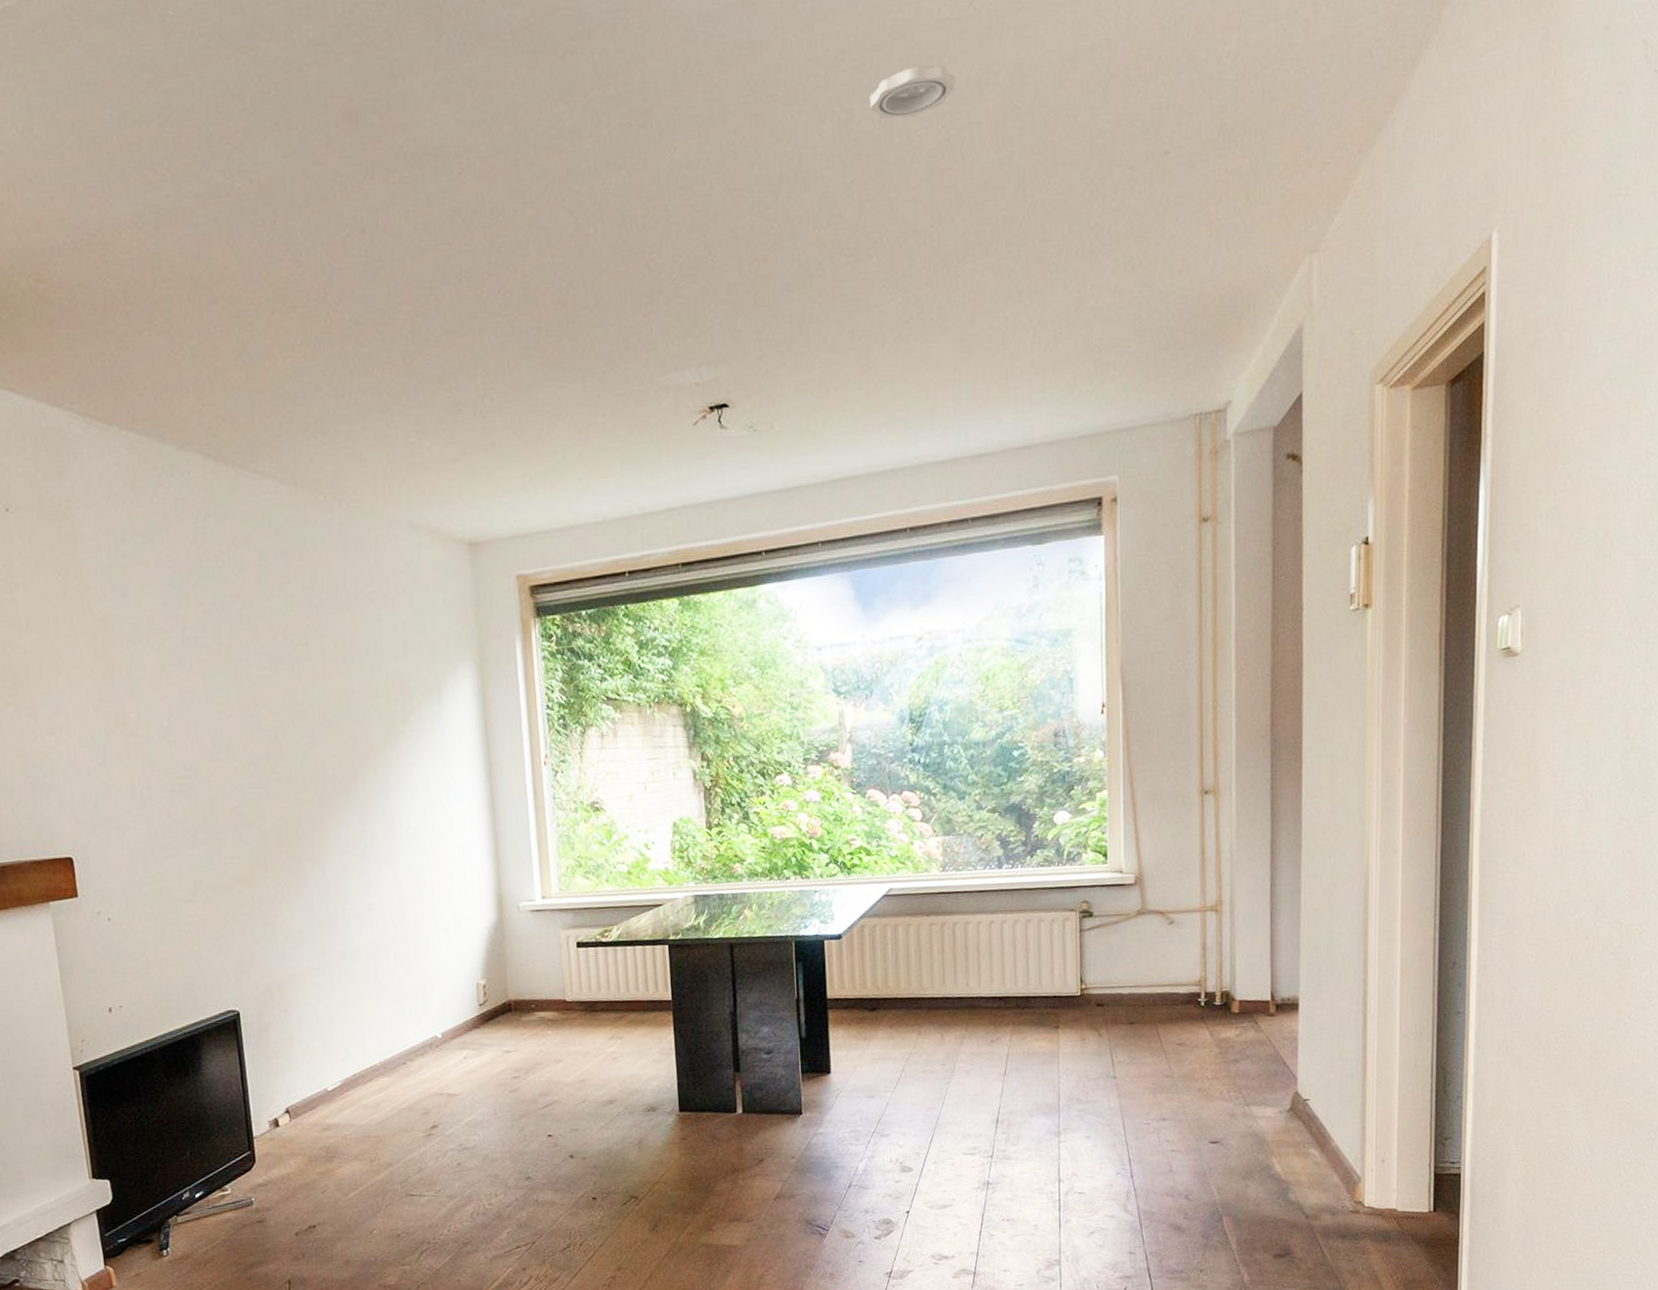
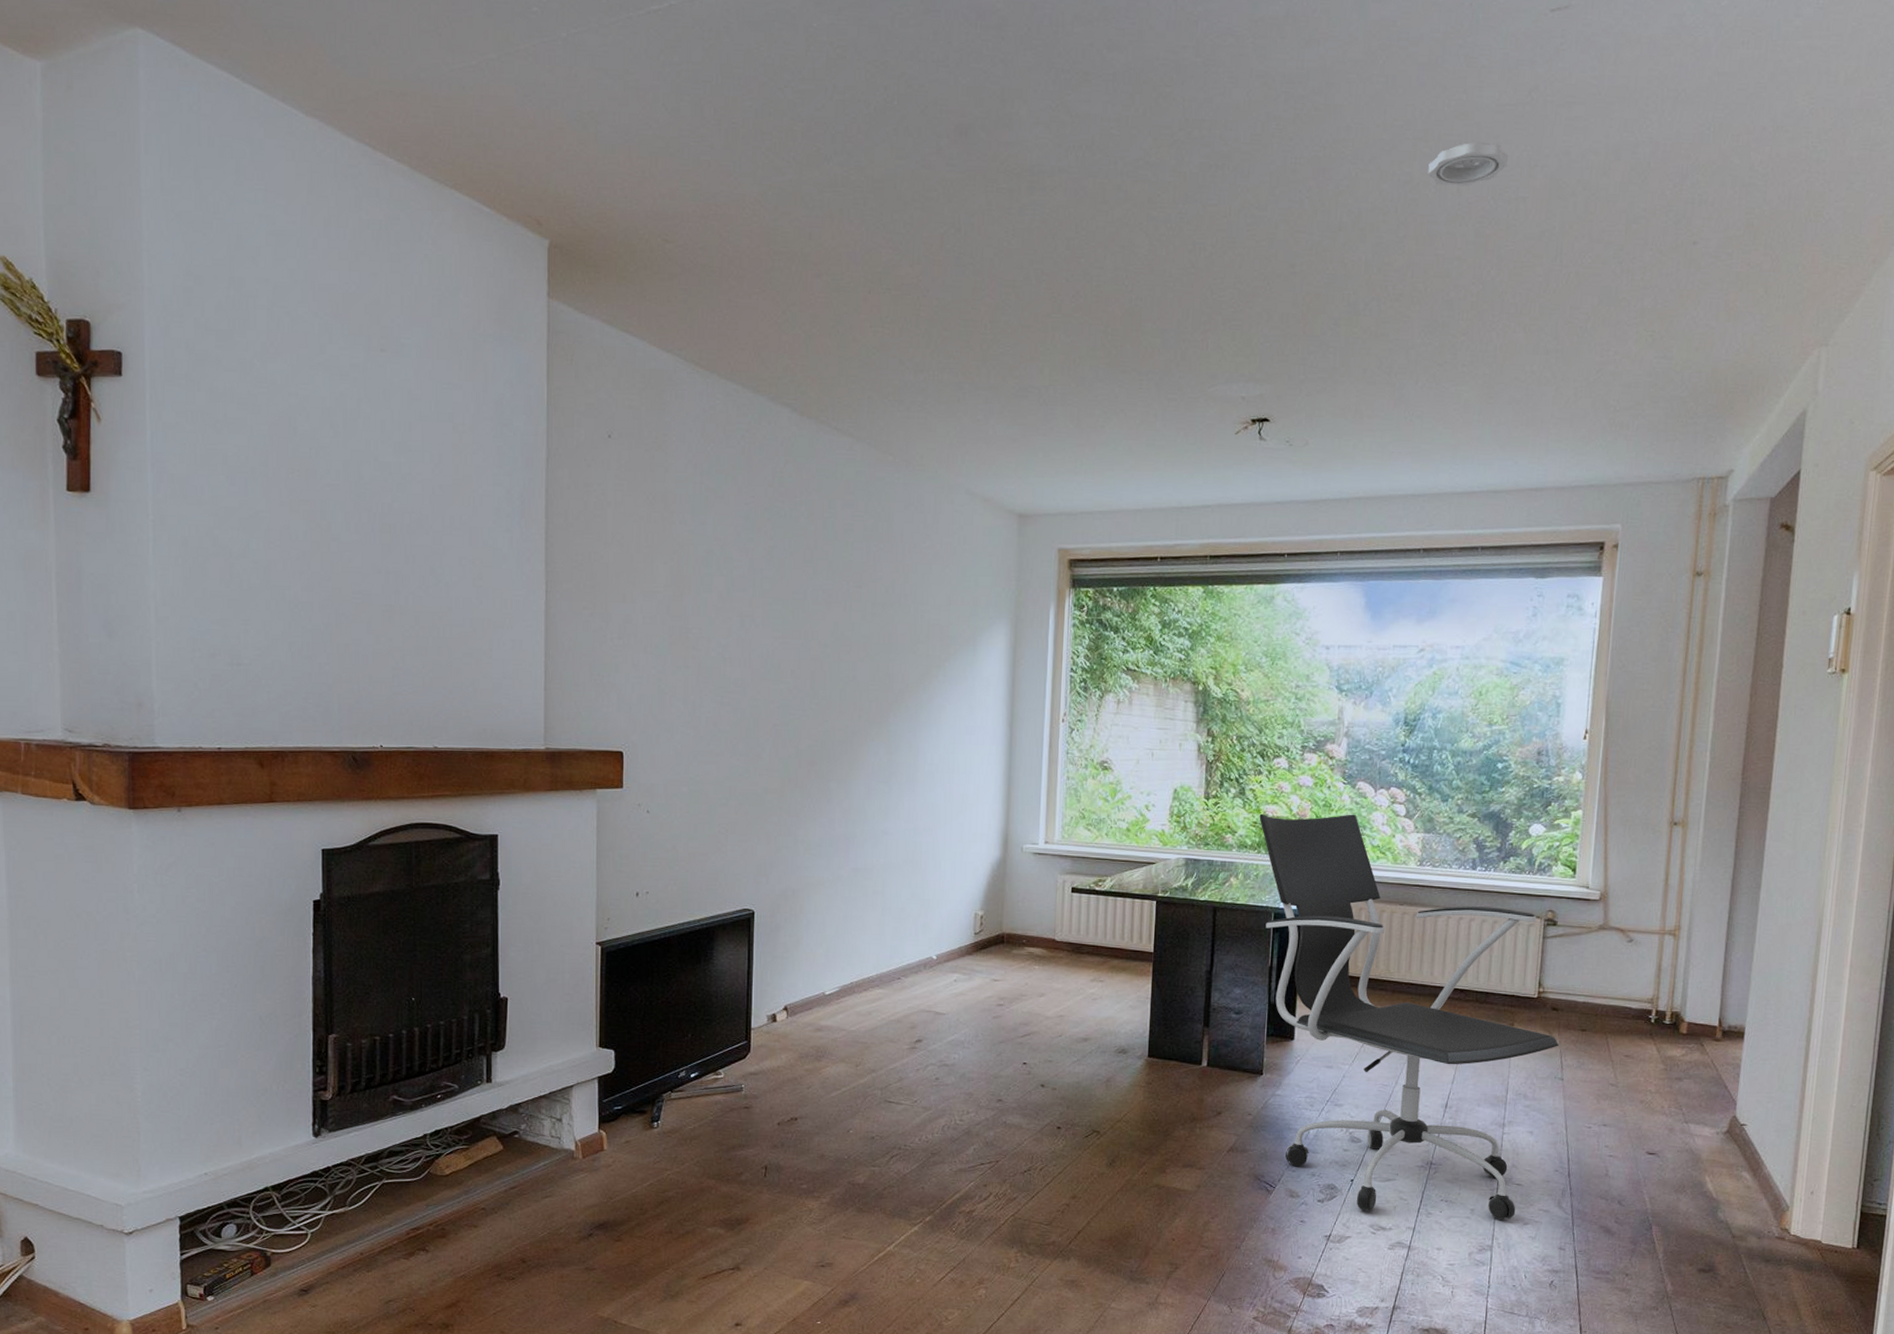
office chair: none [767,825,1108,1242] -> present [1259,813,1560,1220]

